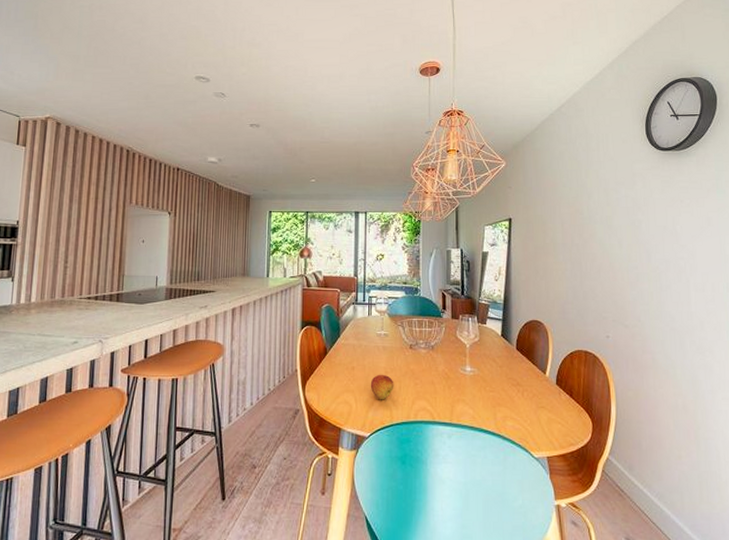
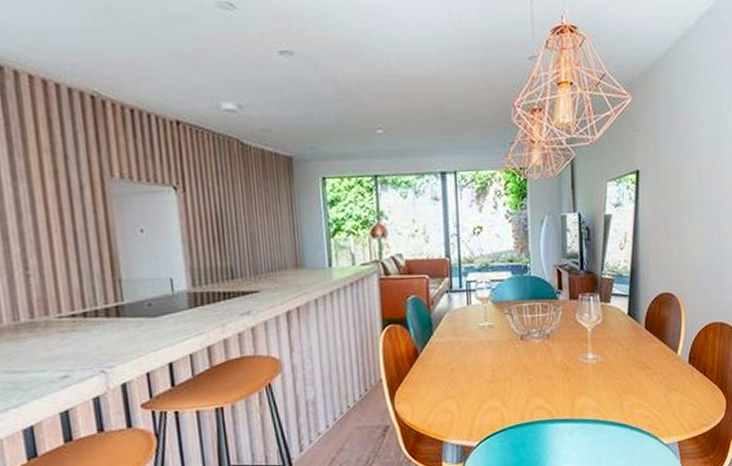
fruit: present [370,374,394,400] -> none [475,373,504,404]

